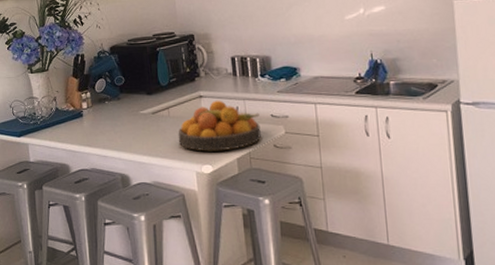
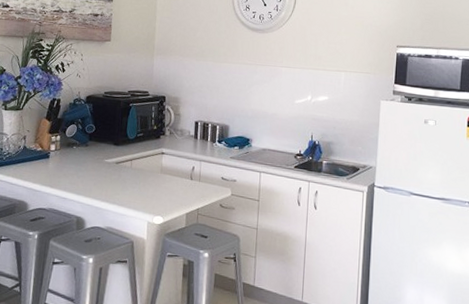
fruit bowl: present [178,100,261,152] -> none [136,158,212,205]

